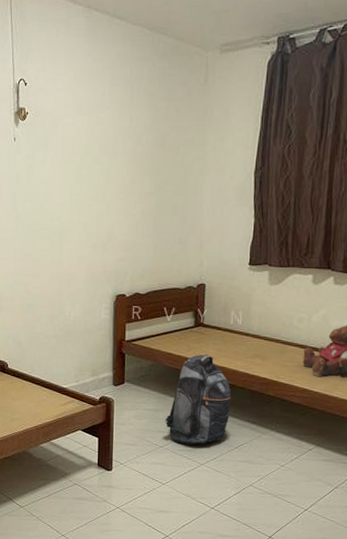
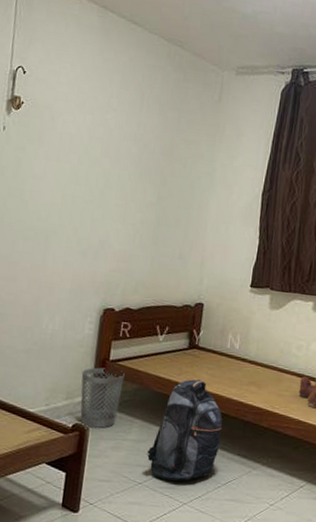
wastebasket: none [103,347,140,400] -> present [80,367,125,428]

